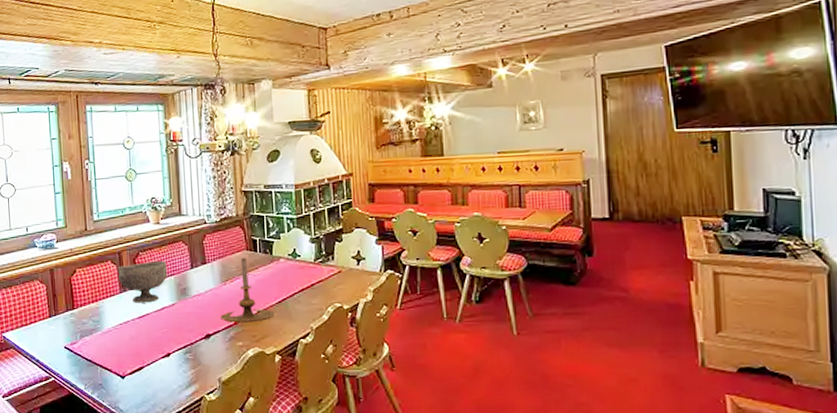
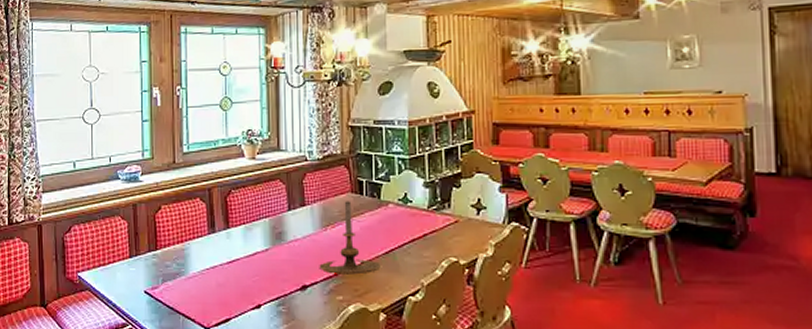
decorative bowl: present [117,261,168,303] -> none [206,201,262,247]

